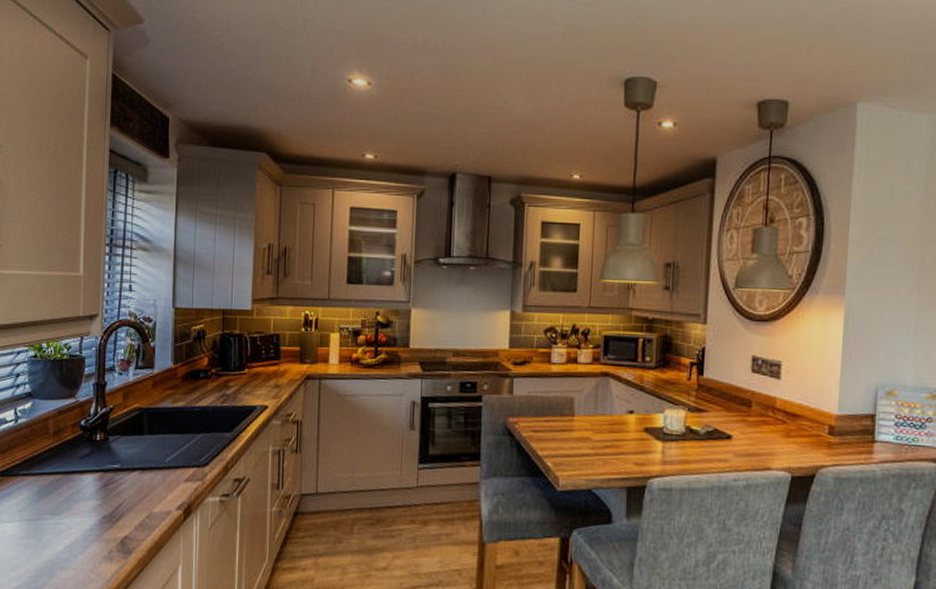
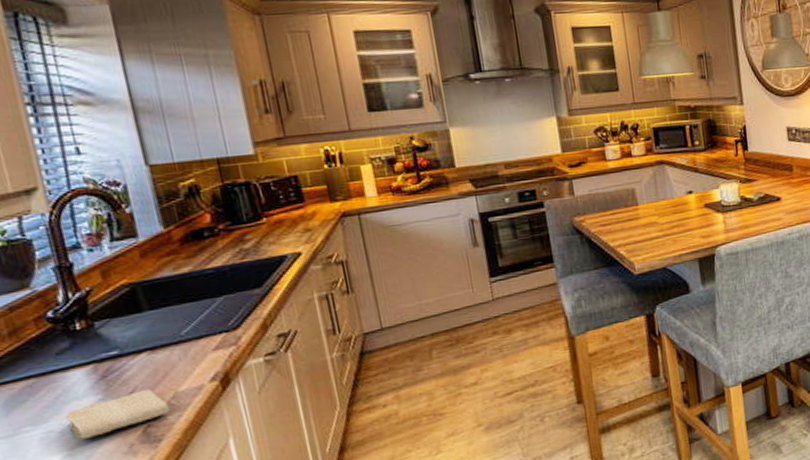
washcloth: none [74,504,144,537] -> present [65,389,171,439]

